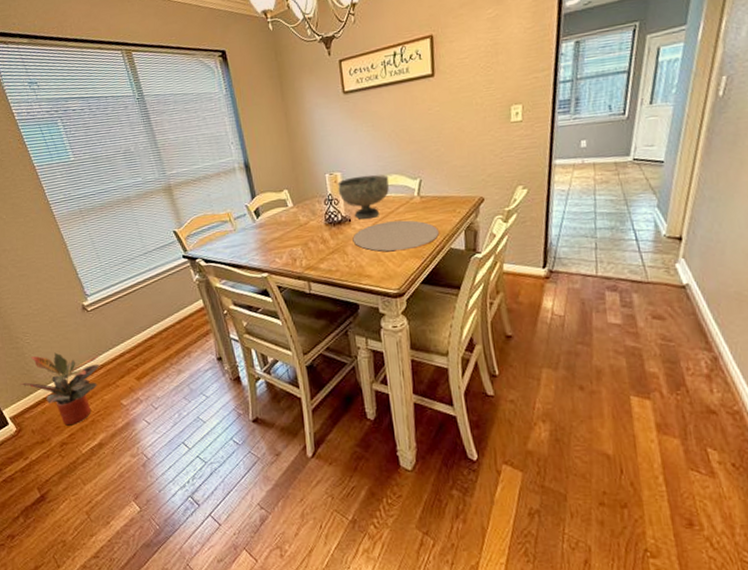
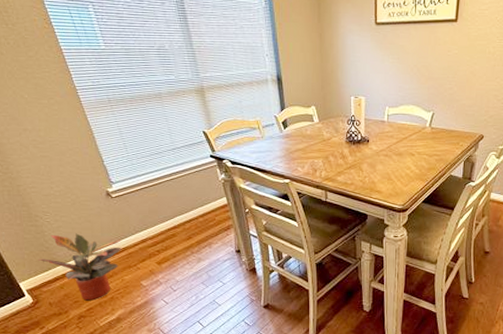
decorative bowl: present [337,174,389,219] -> none [361,102,407,141]
placemat: present [352,220,439,252] -> none [369,146,443,173]

